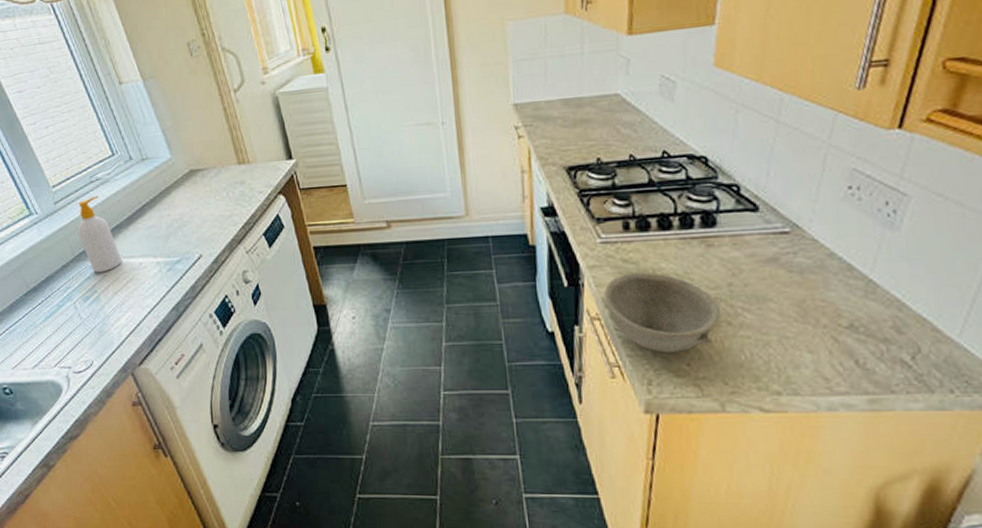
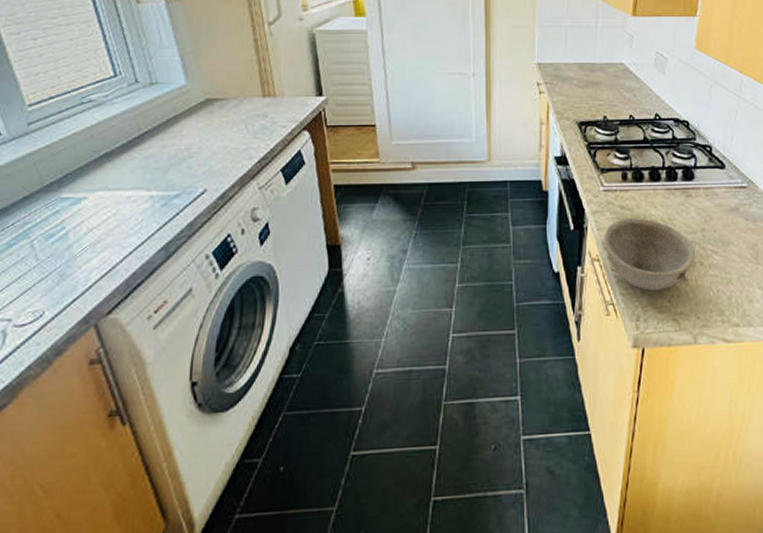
soap bottle: present [78,196,122,273] -> none [52,119,106,206]

